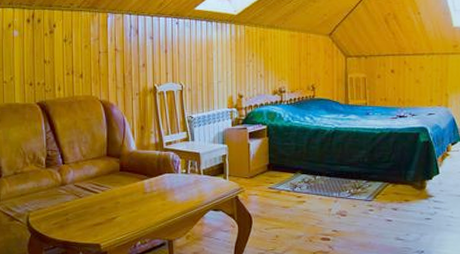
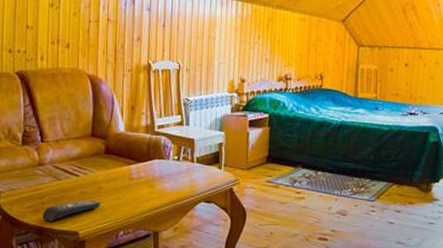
remote control: none [67,214,119,236] -> present [42,200,101,222]

